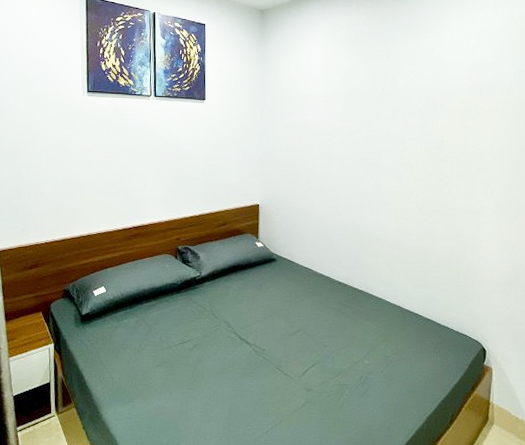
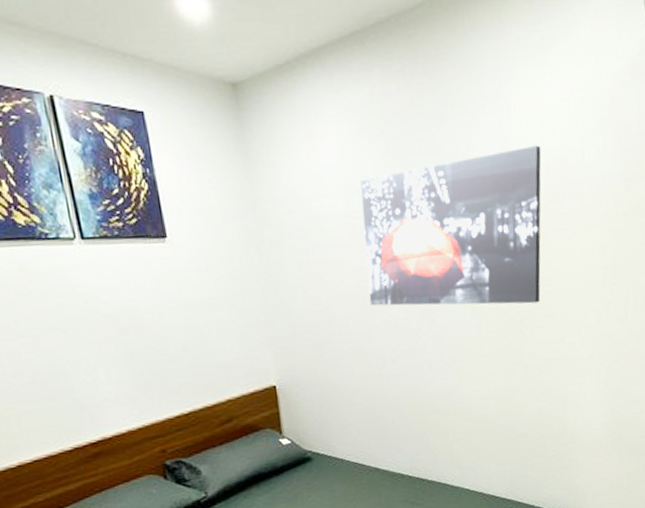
wall art: none [331,59,465,168] -> present [361,145,542,306]

